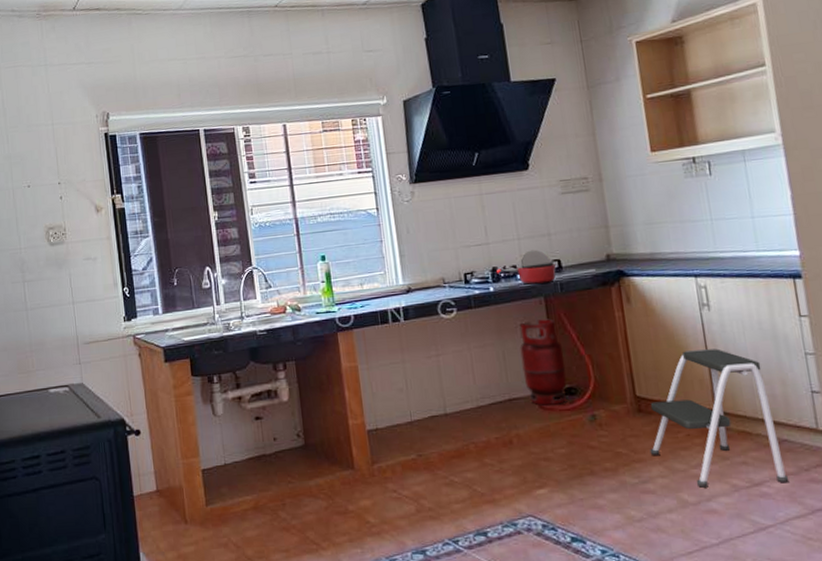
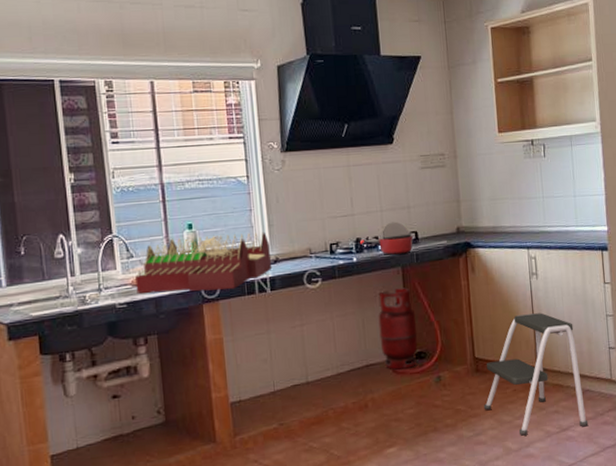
architectural model: none [273,262,405,322] -> present [135,232,272,294]

